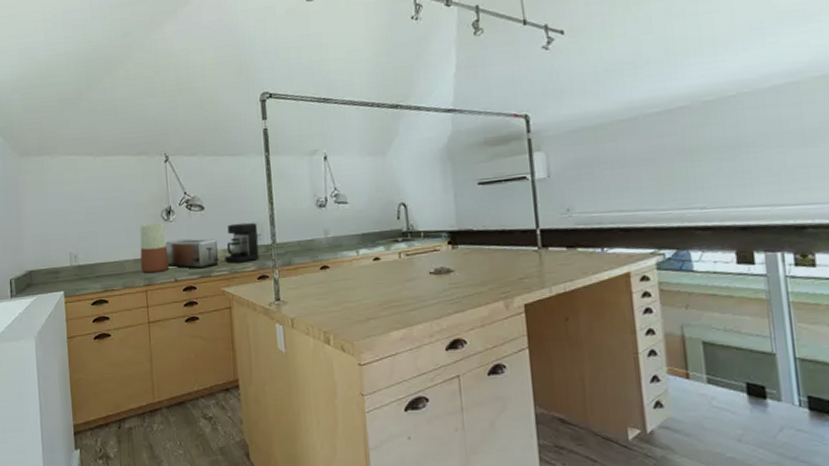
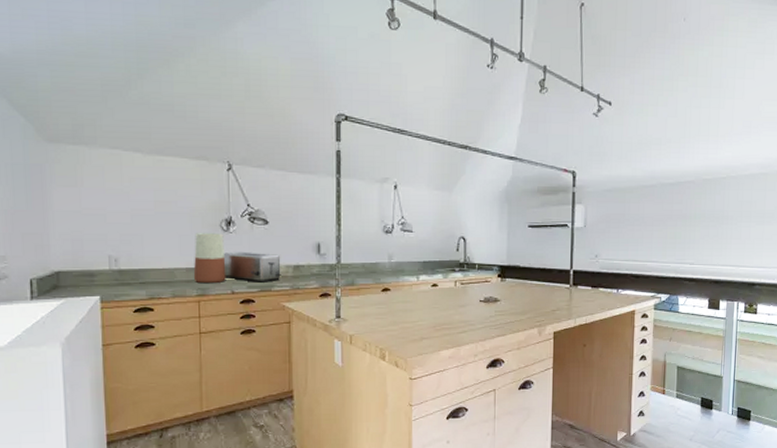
coffee maker: present [224,222,259,264] -> none [287,241,323,280]

